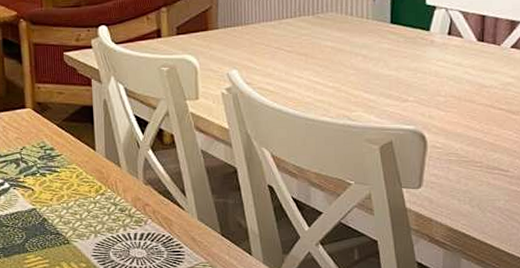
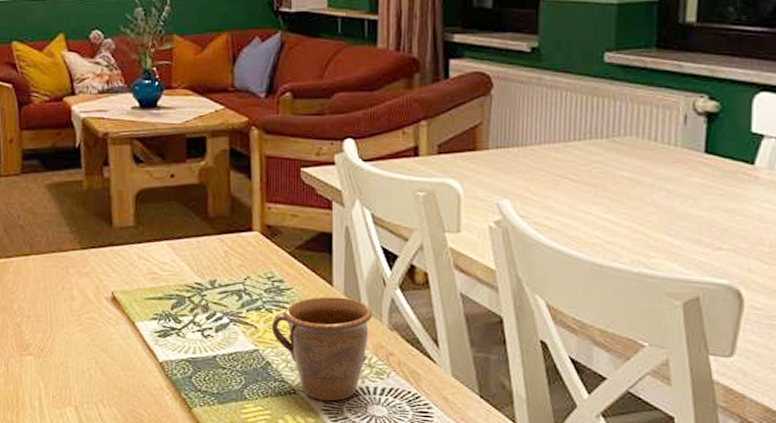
mug: none [45,159,131,248] -> present [271,297,373,401]

